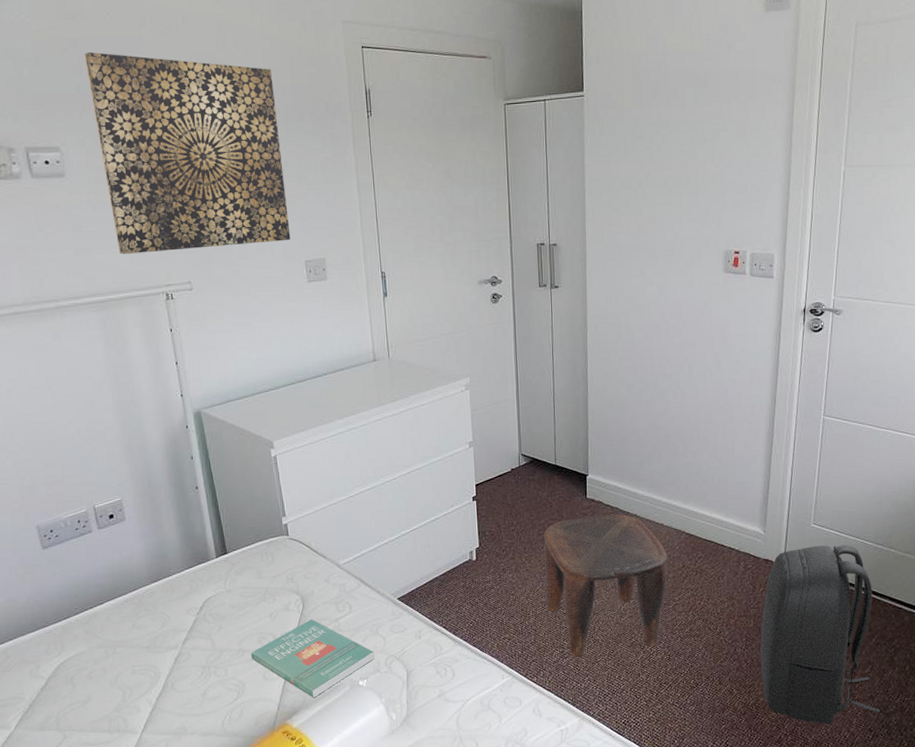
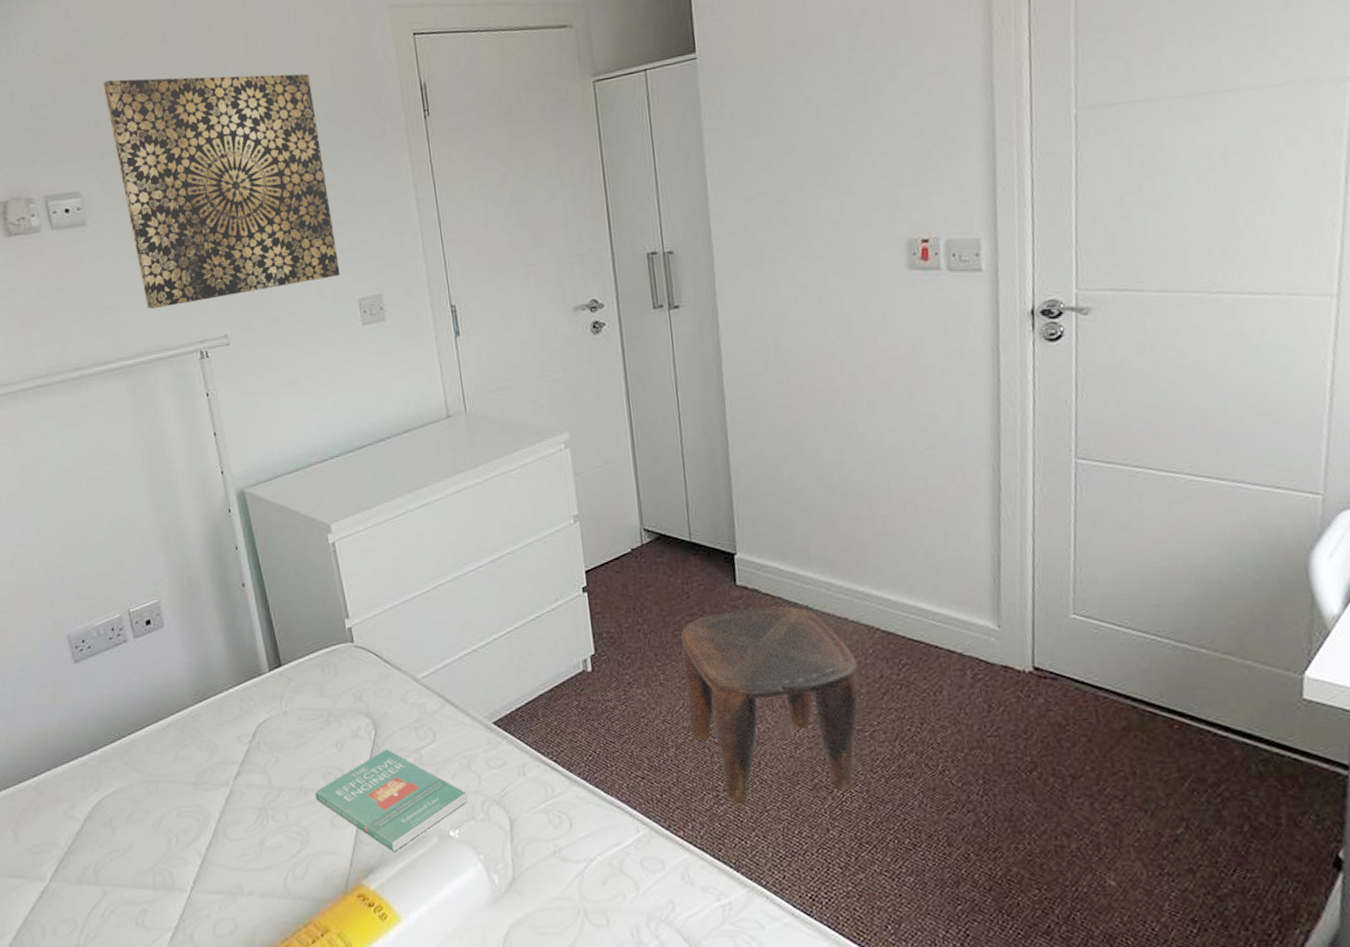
backpack: present [760,545,879,724] -> none [1005,643,1206,909]

